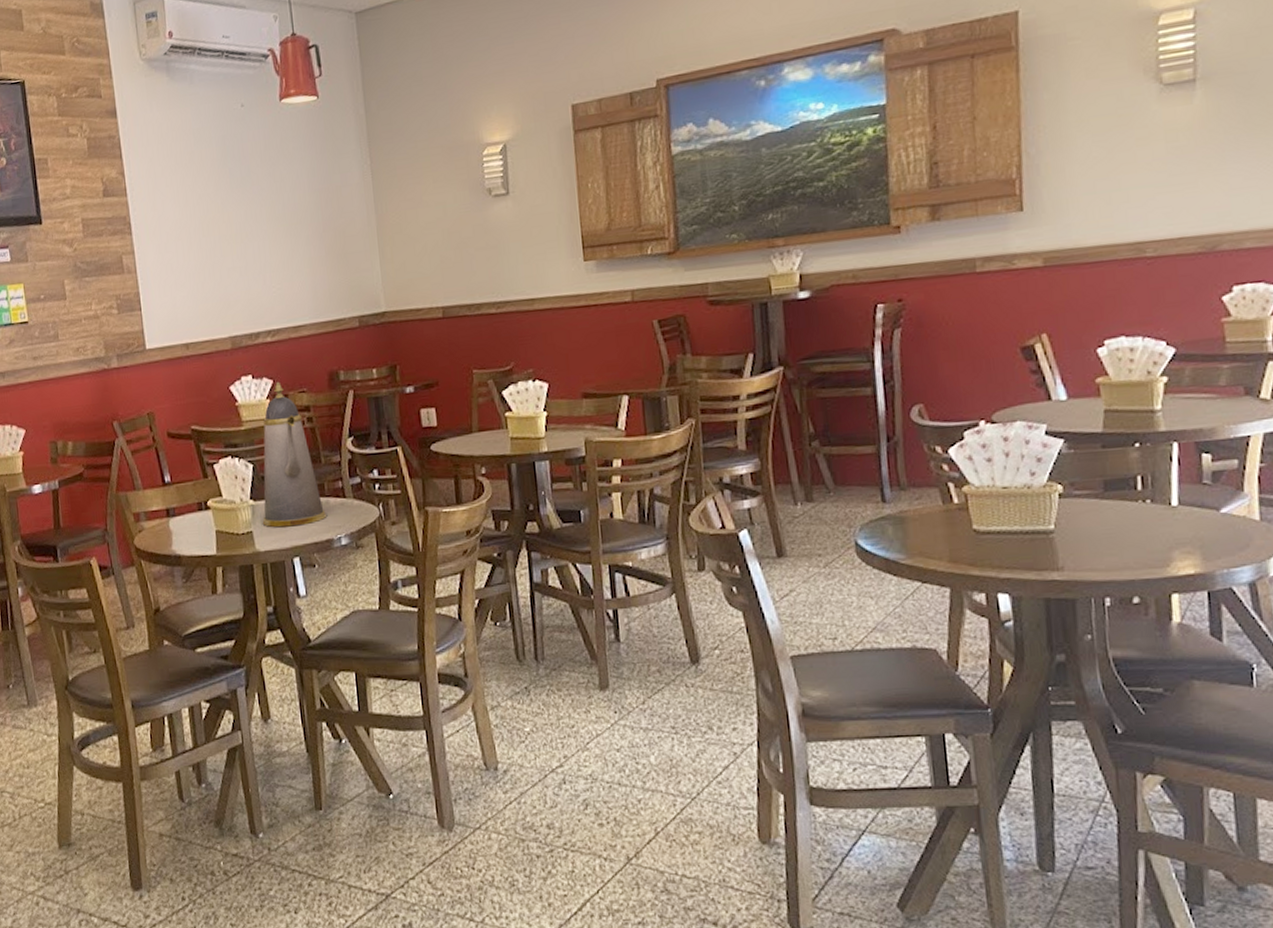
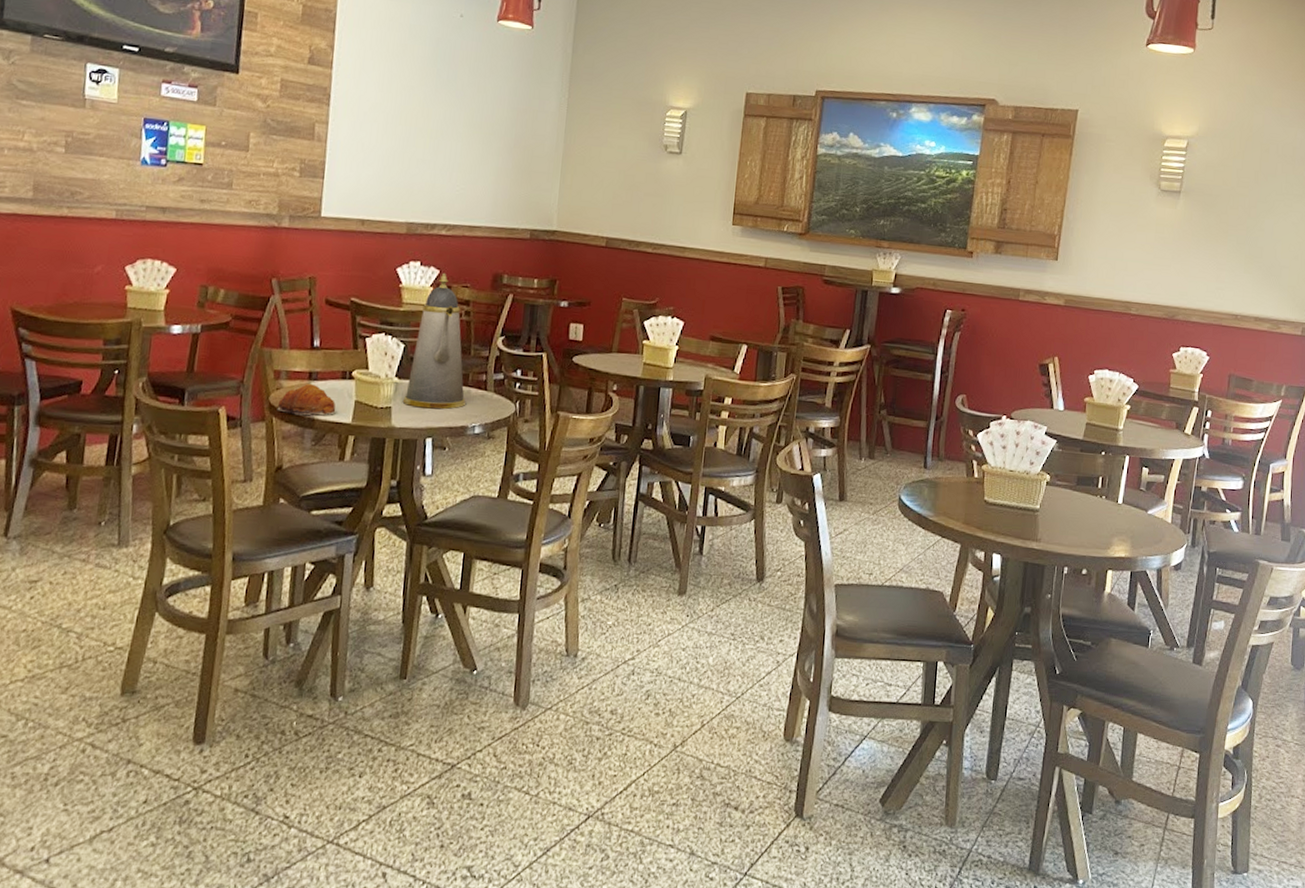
croissant: none [143,520,199,555] -> present [277,383,336,416]

